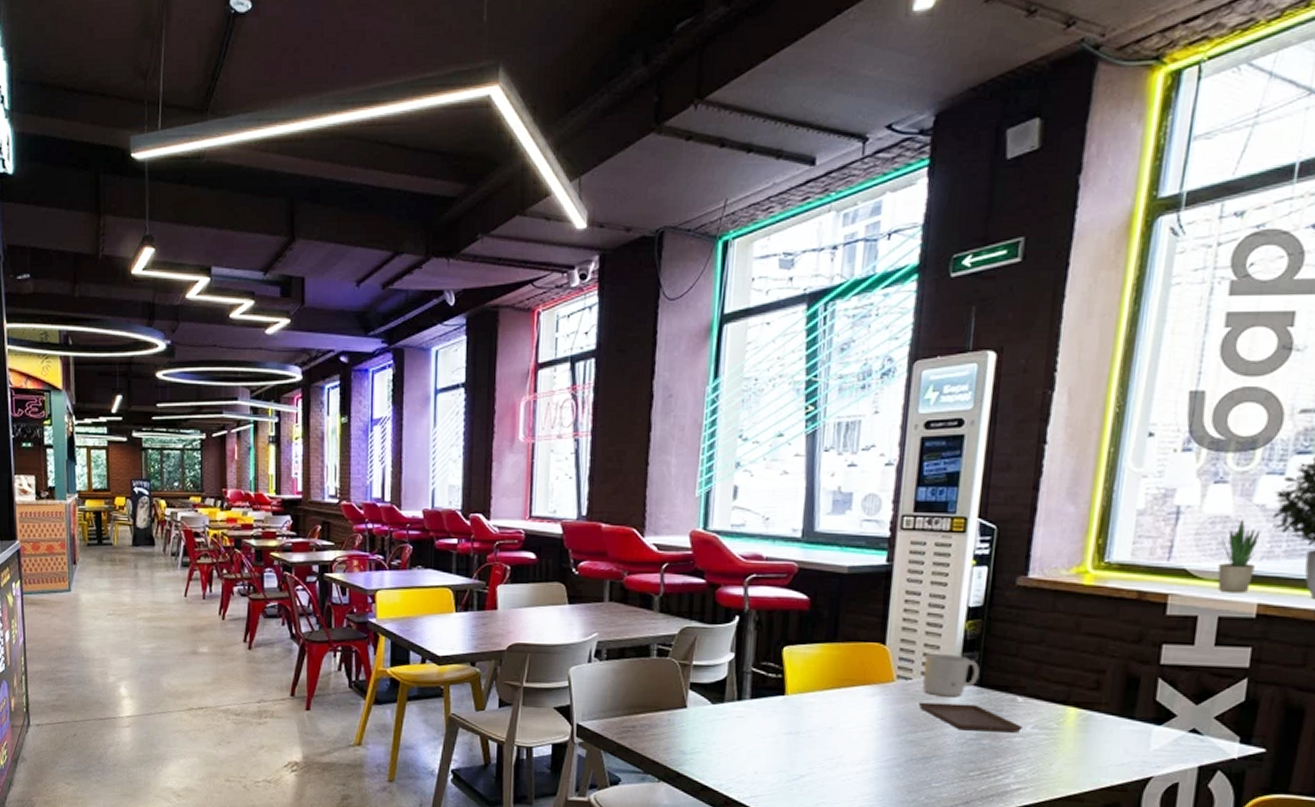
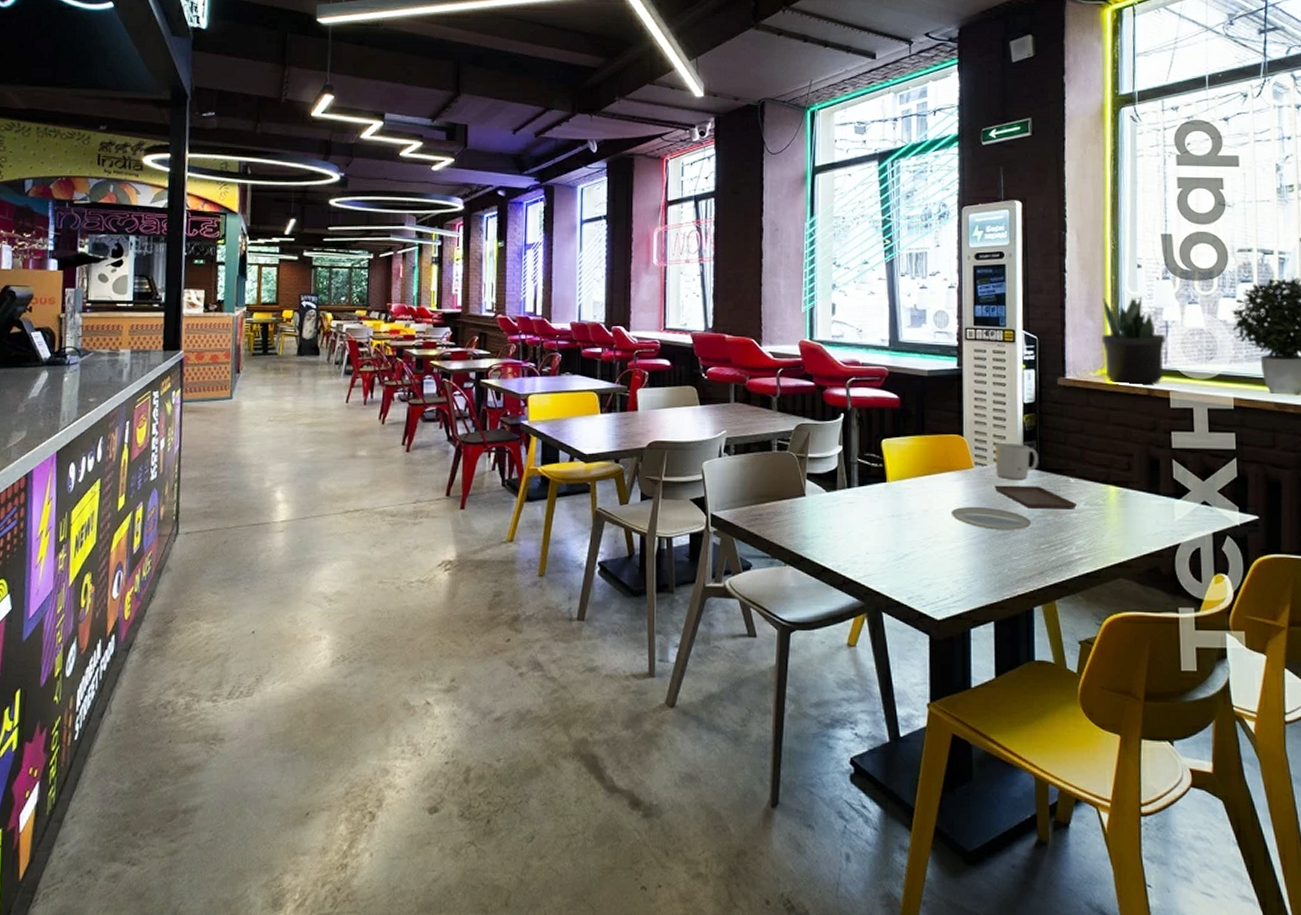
plate: none [860,725,962,754] -> present [950,506,1032,530]
planter: none [1083,475,1174,586] -> present [1101,297,1165,384]
potted plant: present [1217,520,1261,593] -> none [1201,332,1227,390]

